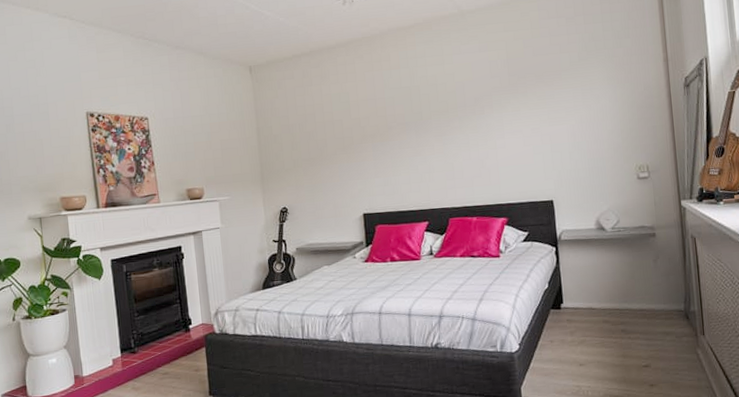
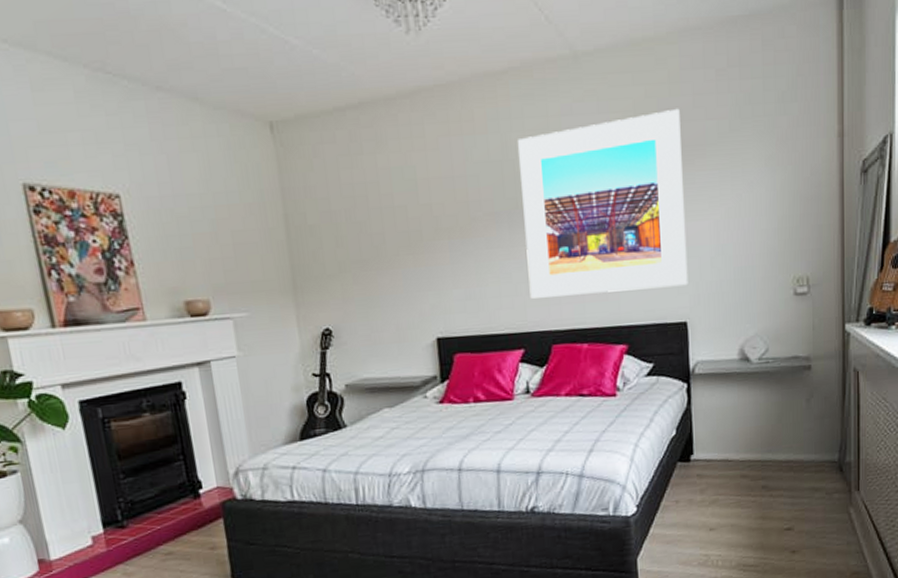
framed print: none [421,46,553,184] -> present [517,108,688,299]

